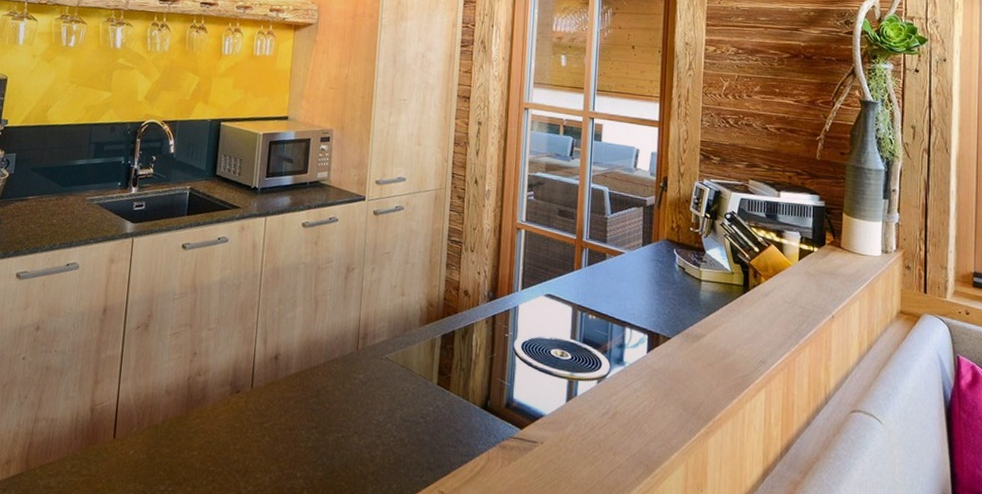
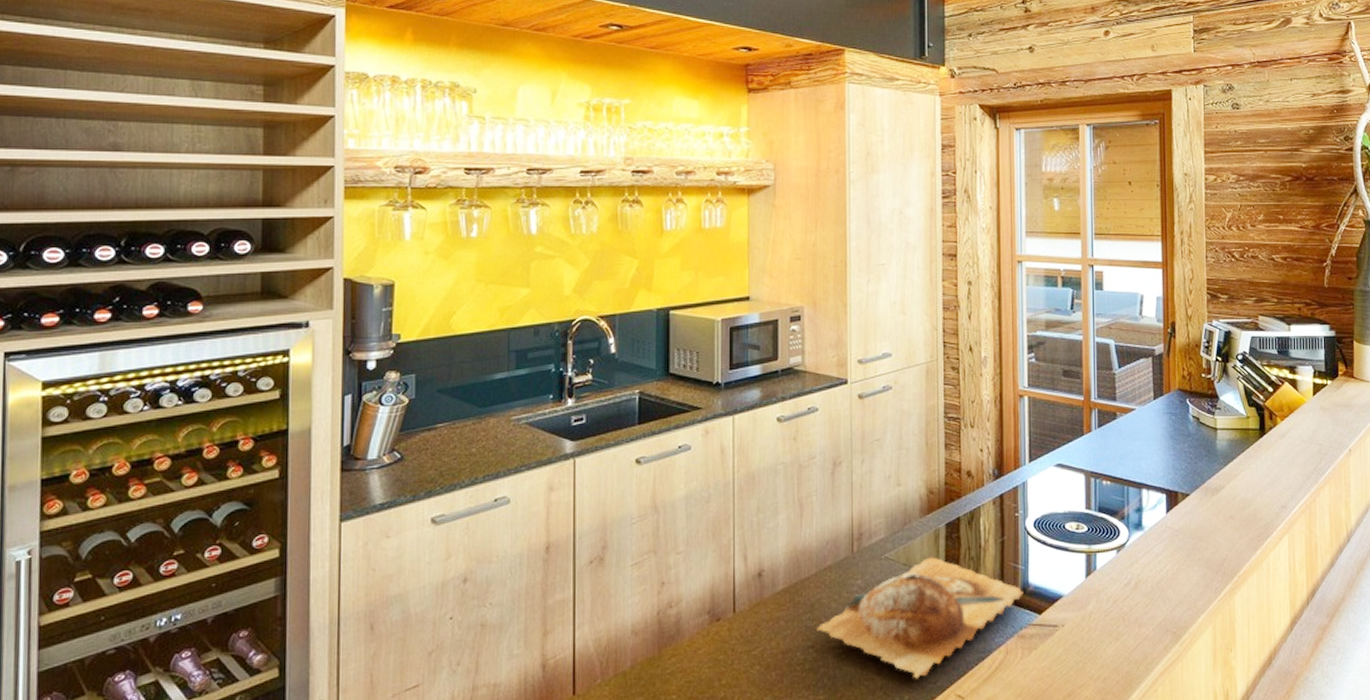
chopping board: none [321,362,508,471] -> present [817,557,1023,679]

